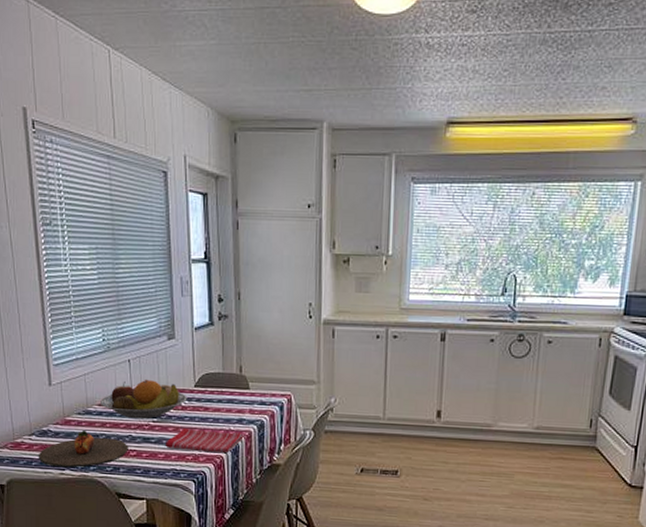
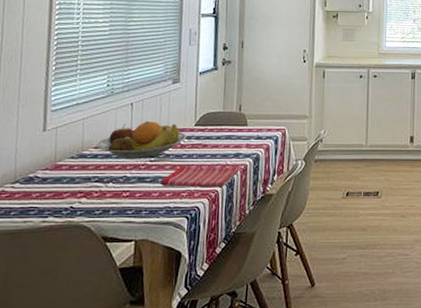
plate: present [38,429,128,468] -> none [18,173,122,215]

